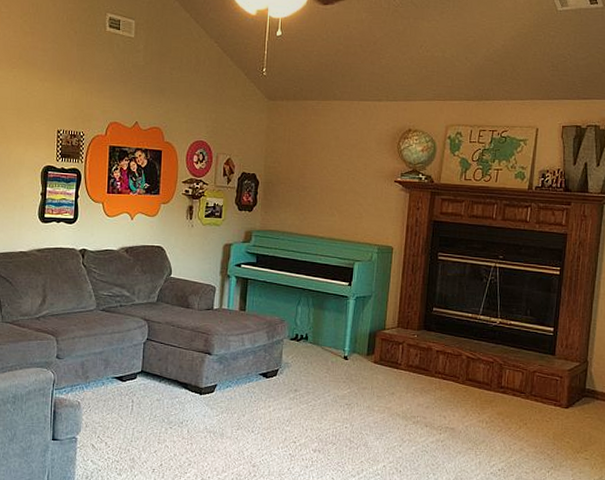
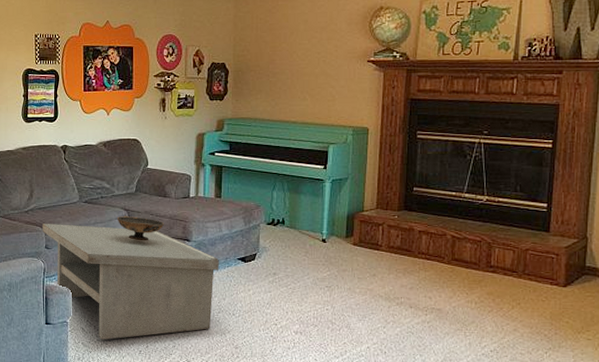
coffee table: none [54,331,240,457] -> present [42,223,219,340]
decorative bowl: none [135,325,186,354] -> present [116,215,165,241]

